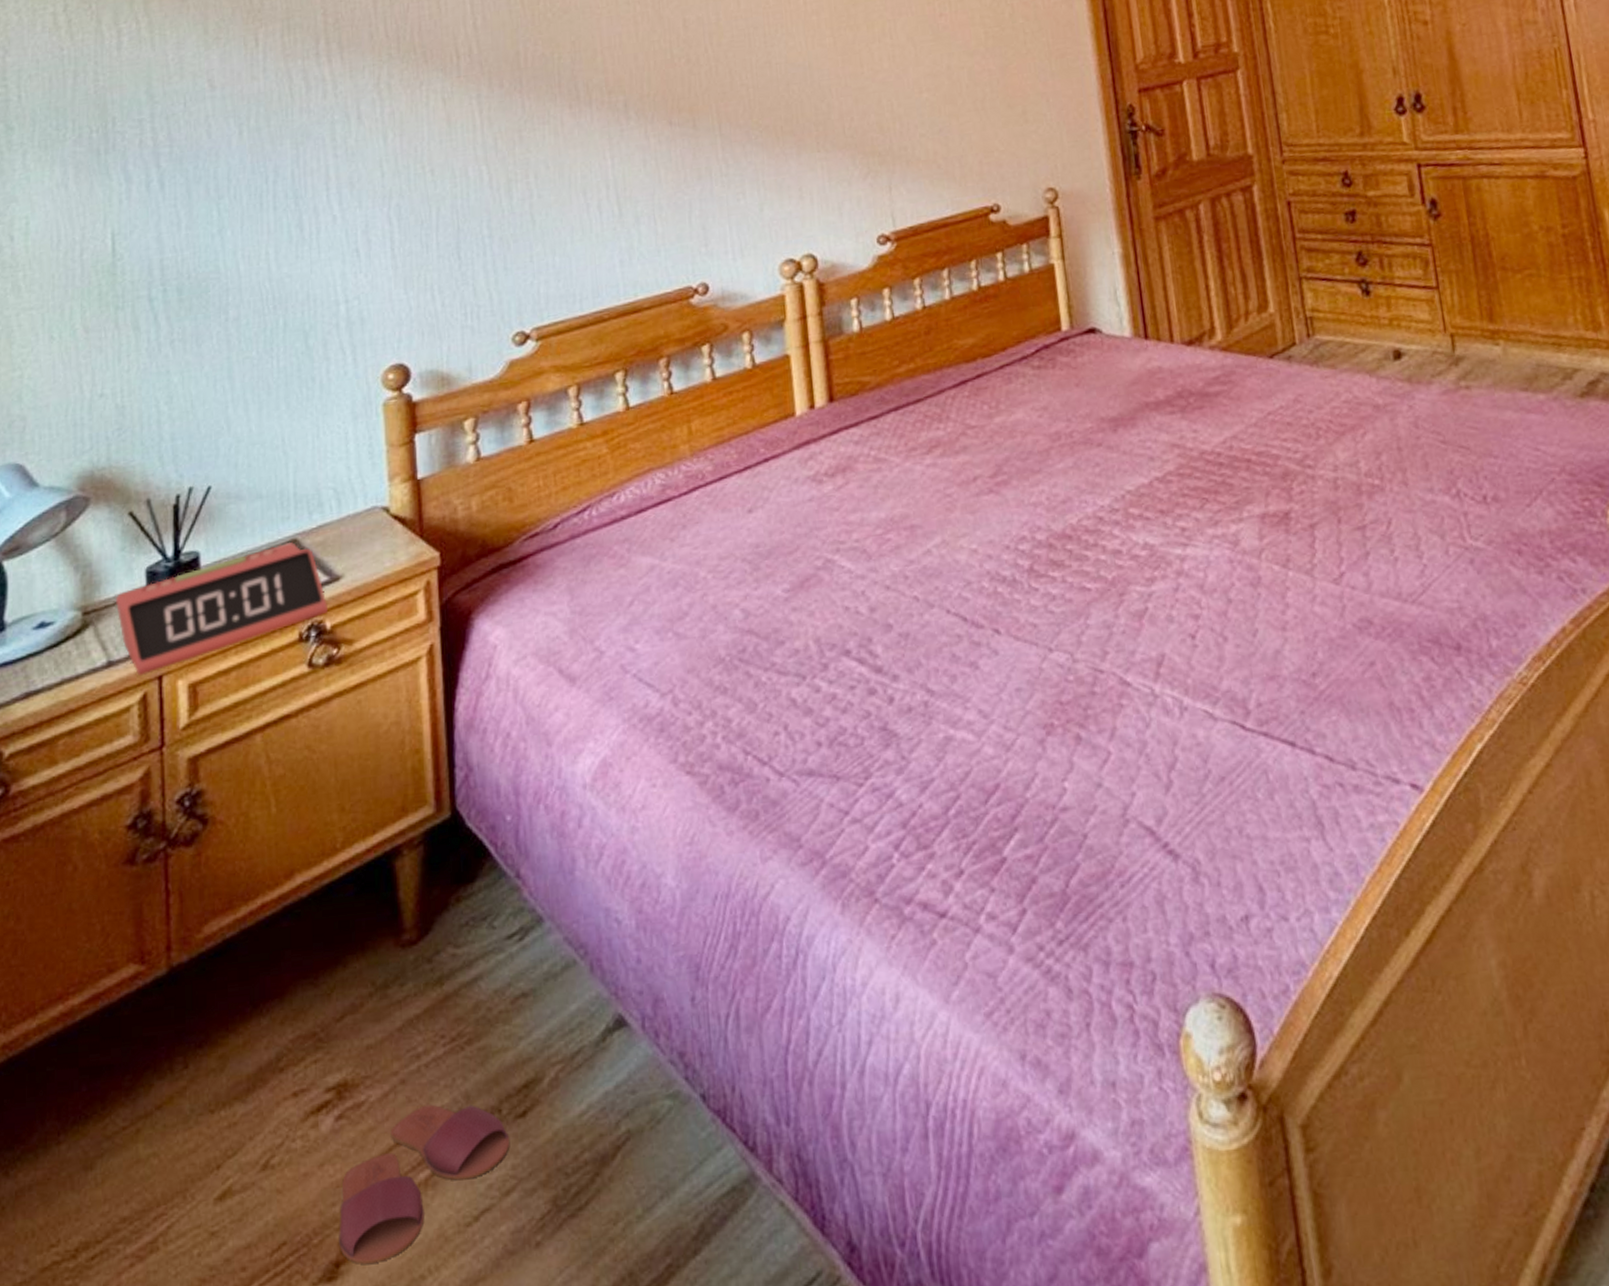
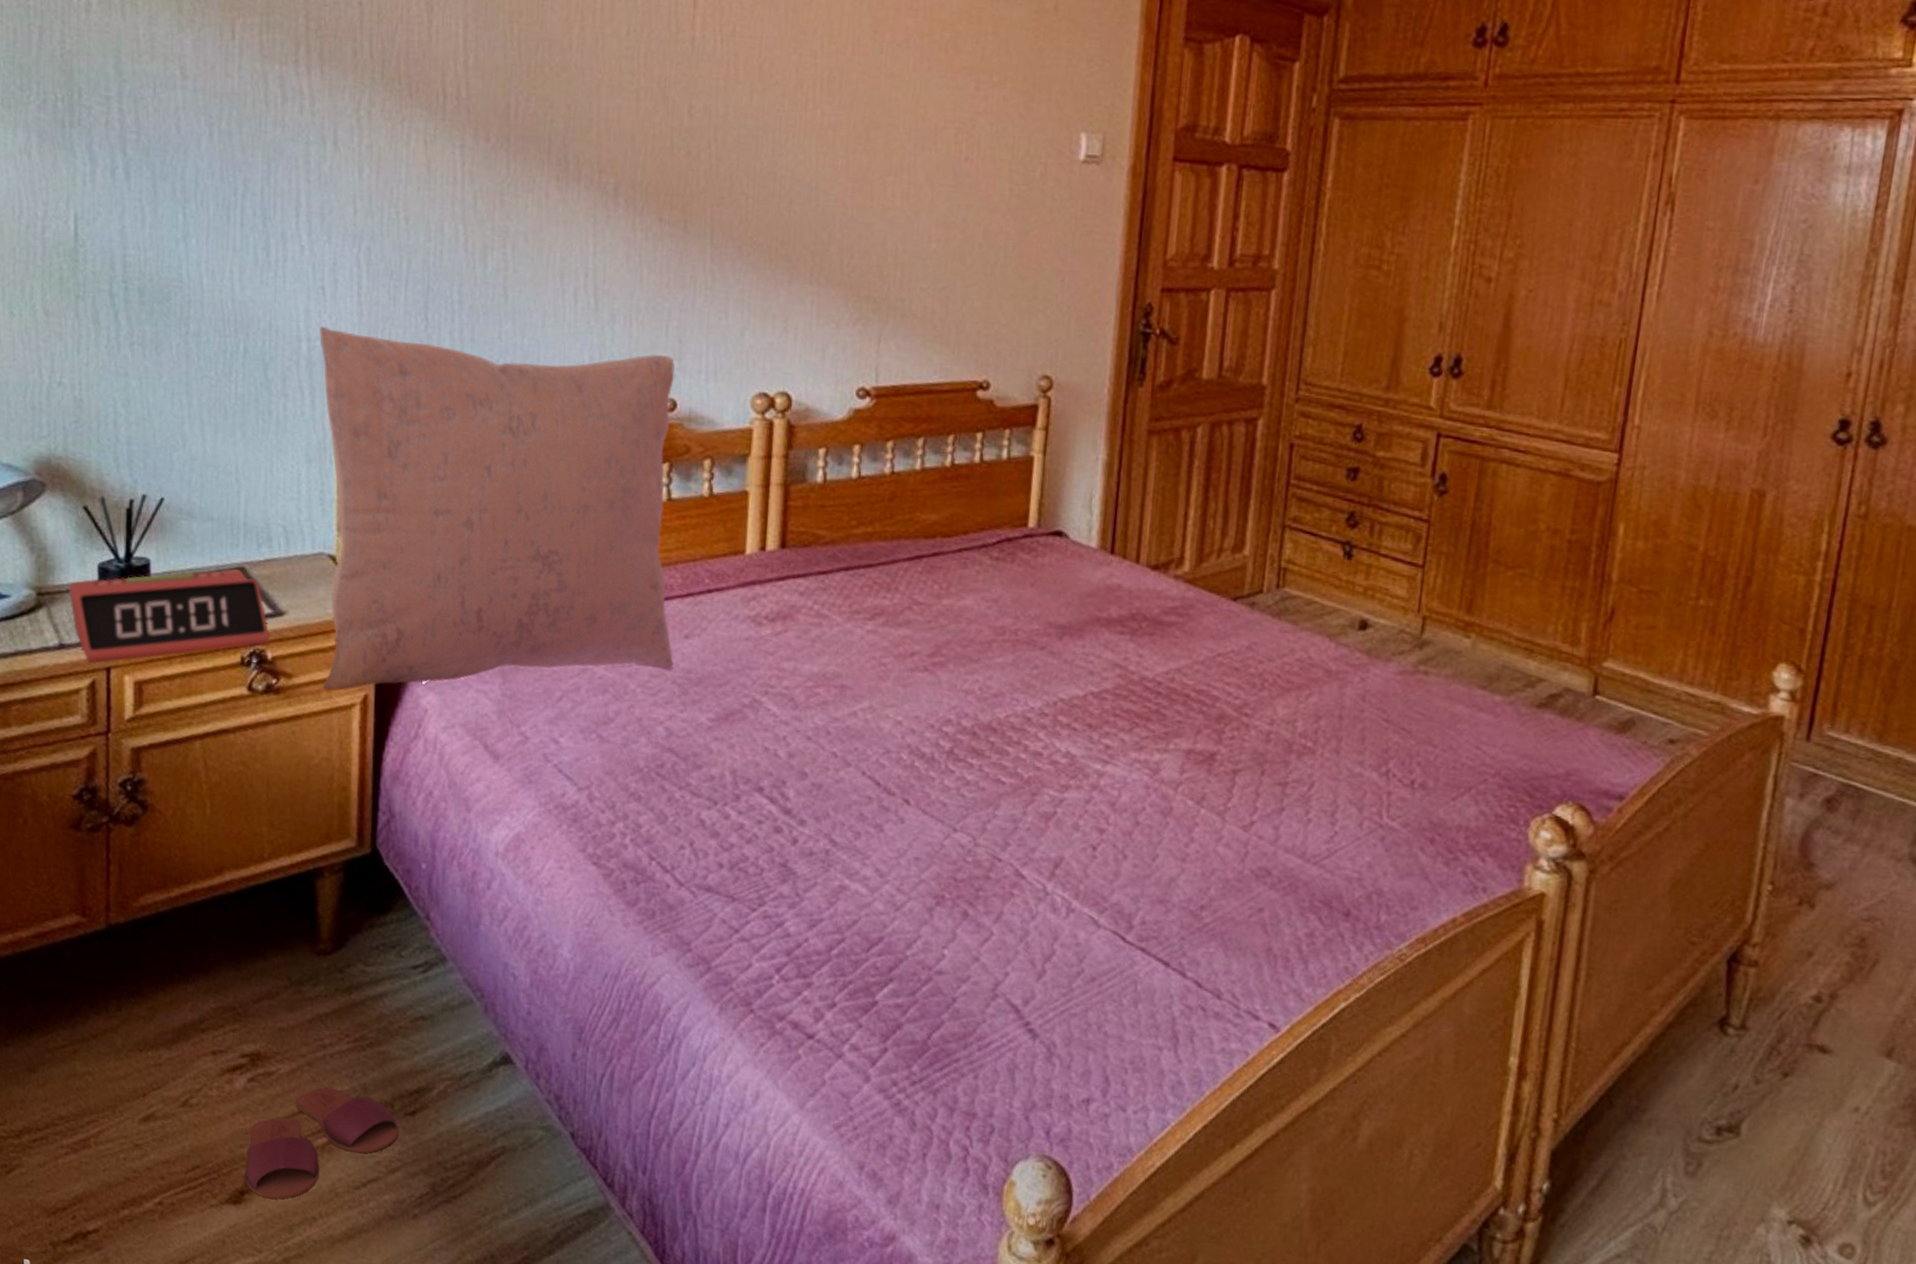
pillow: none [357,244,742,649] -> present [319,327,675,691]

